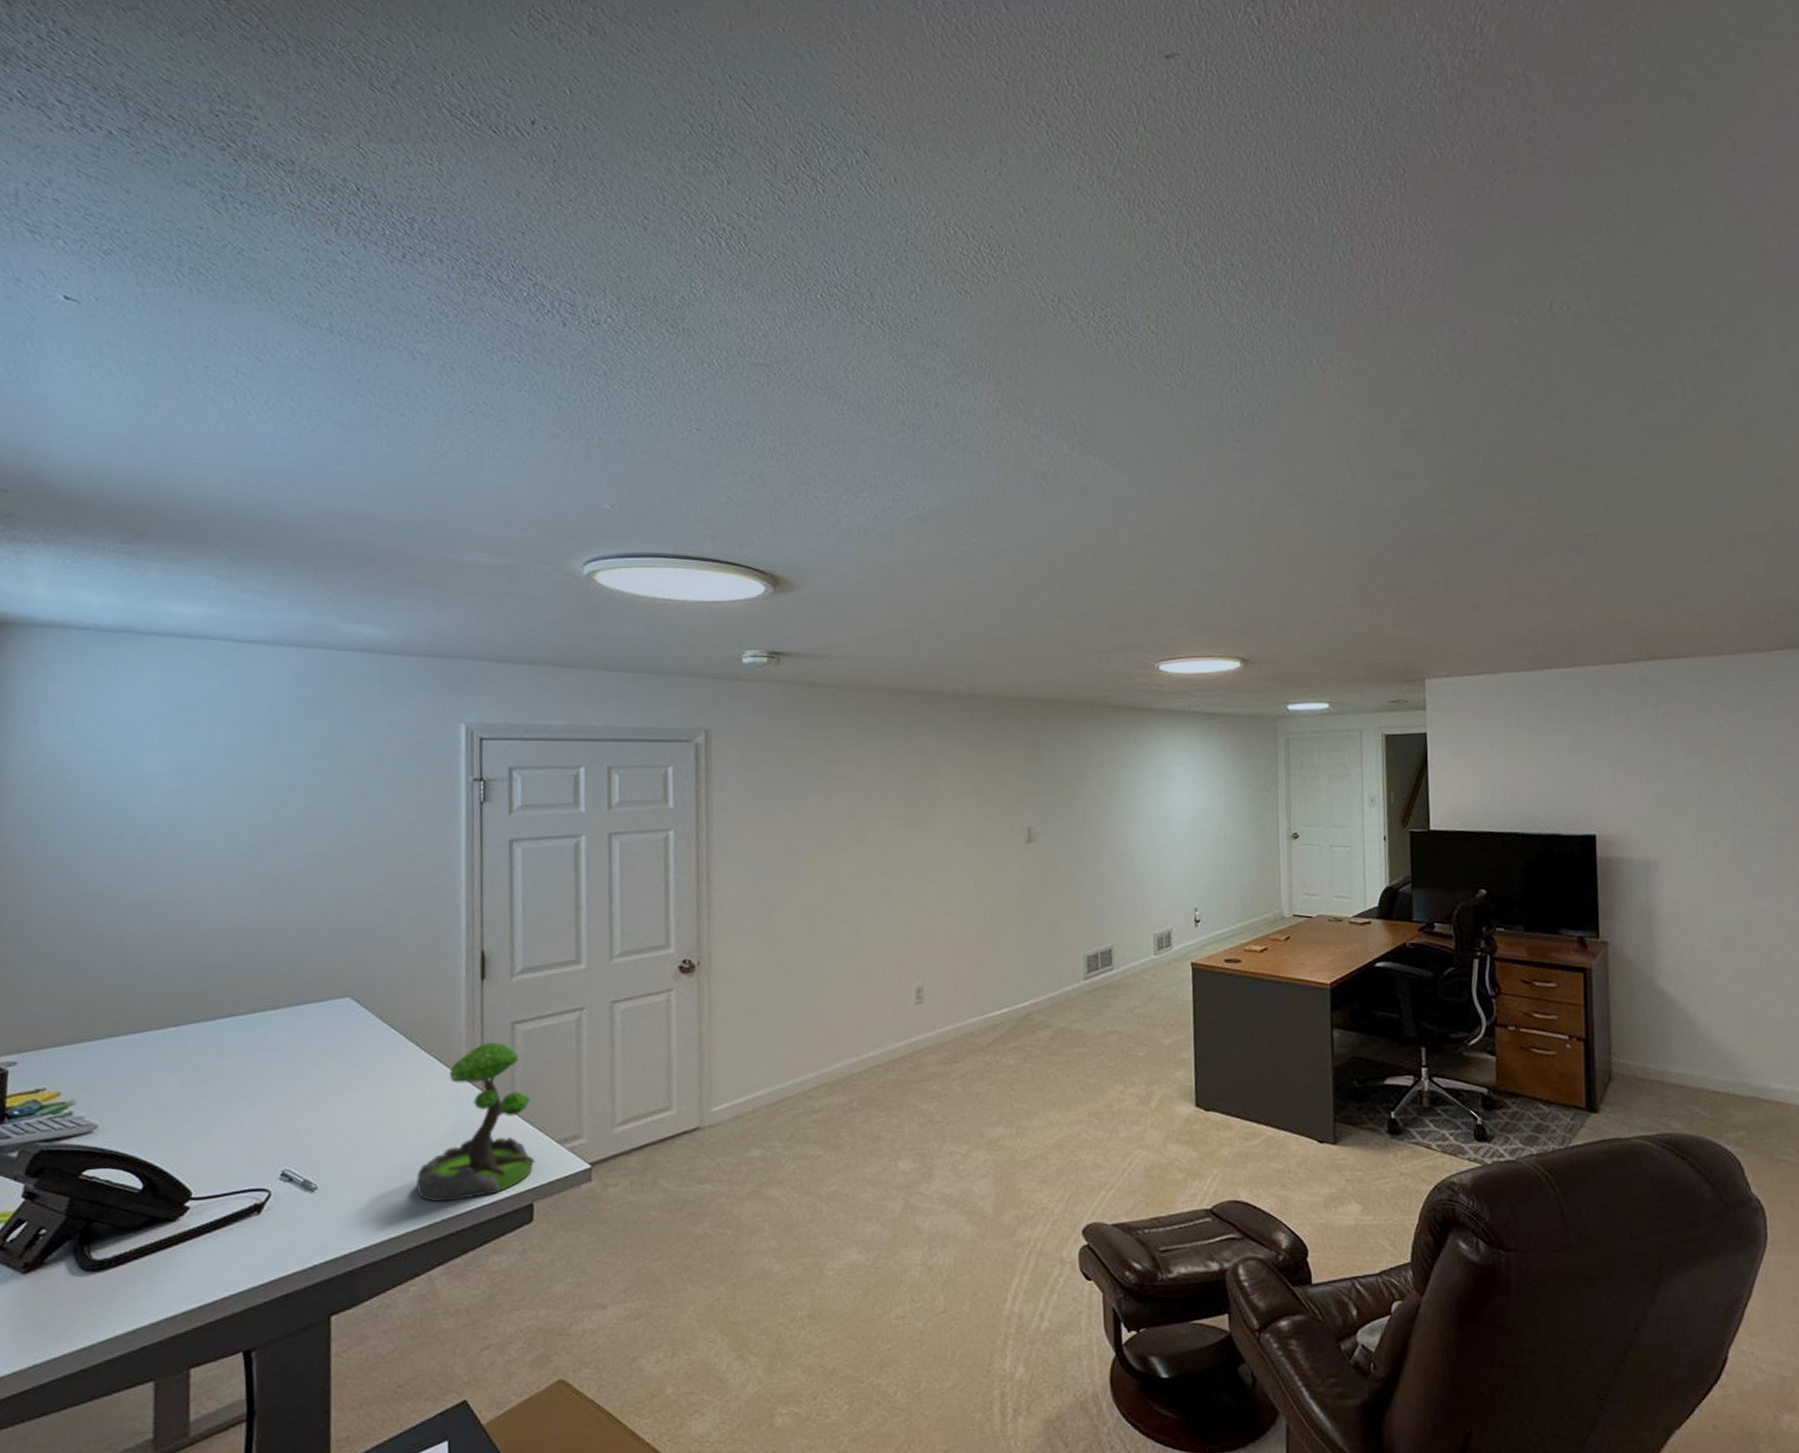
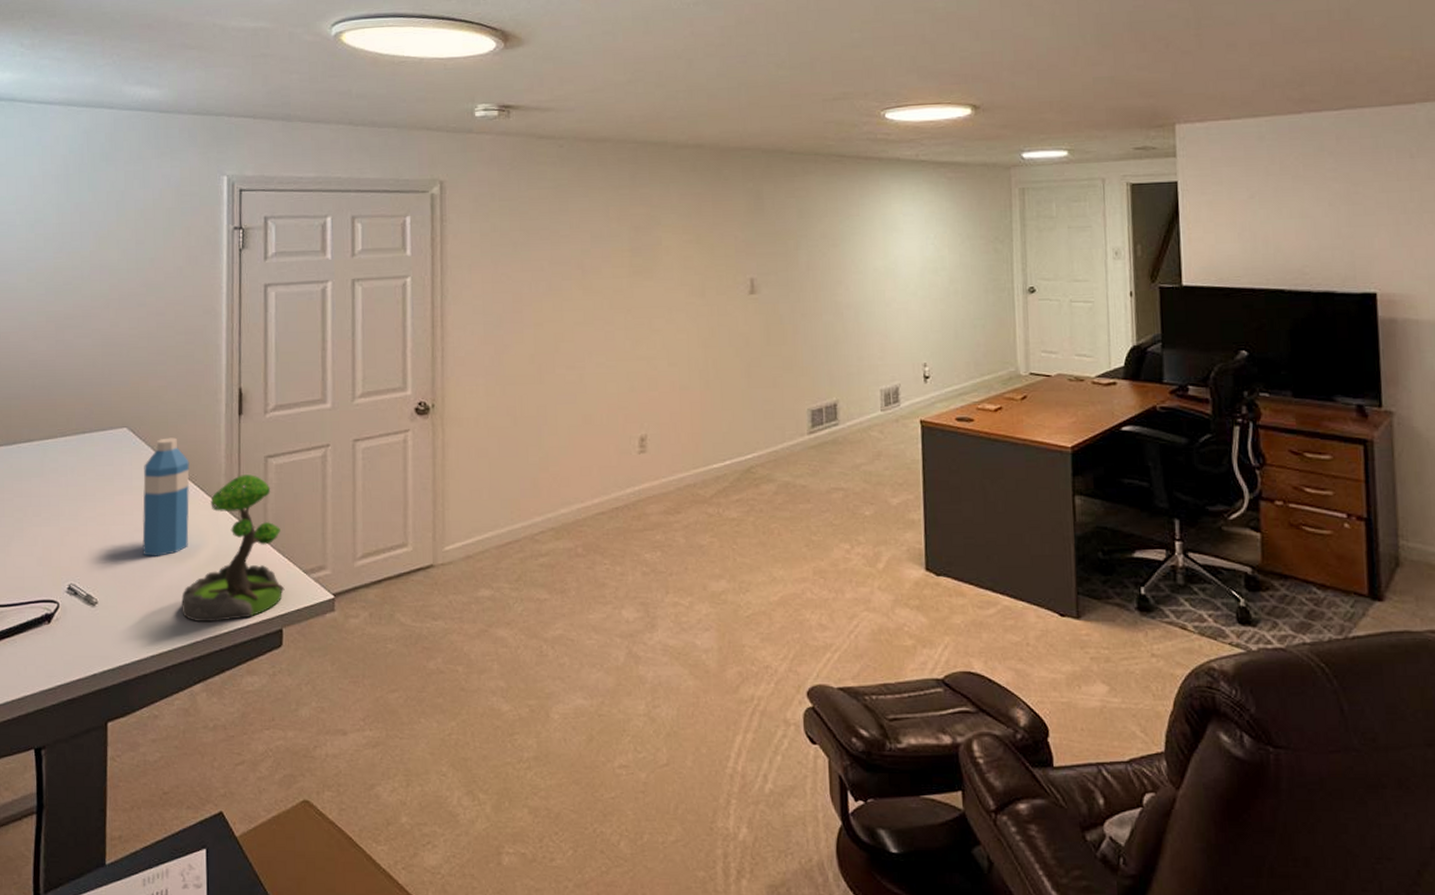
water bottle: none [370,1006,425,1136] -> present [142,437,190,558]

